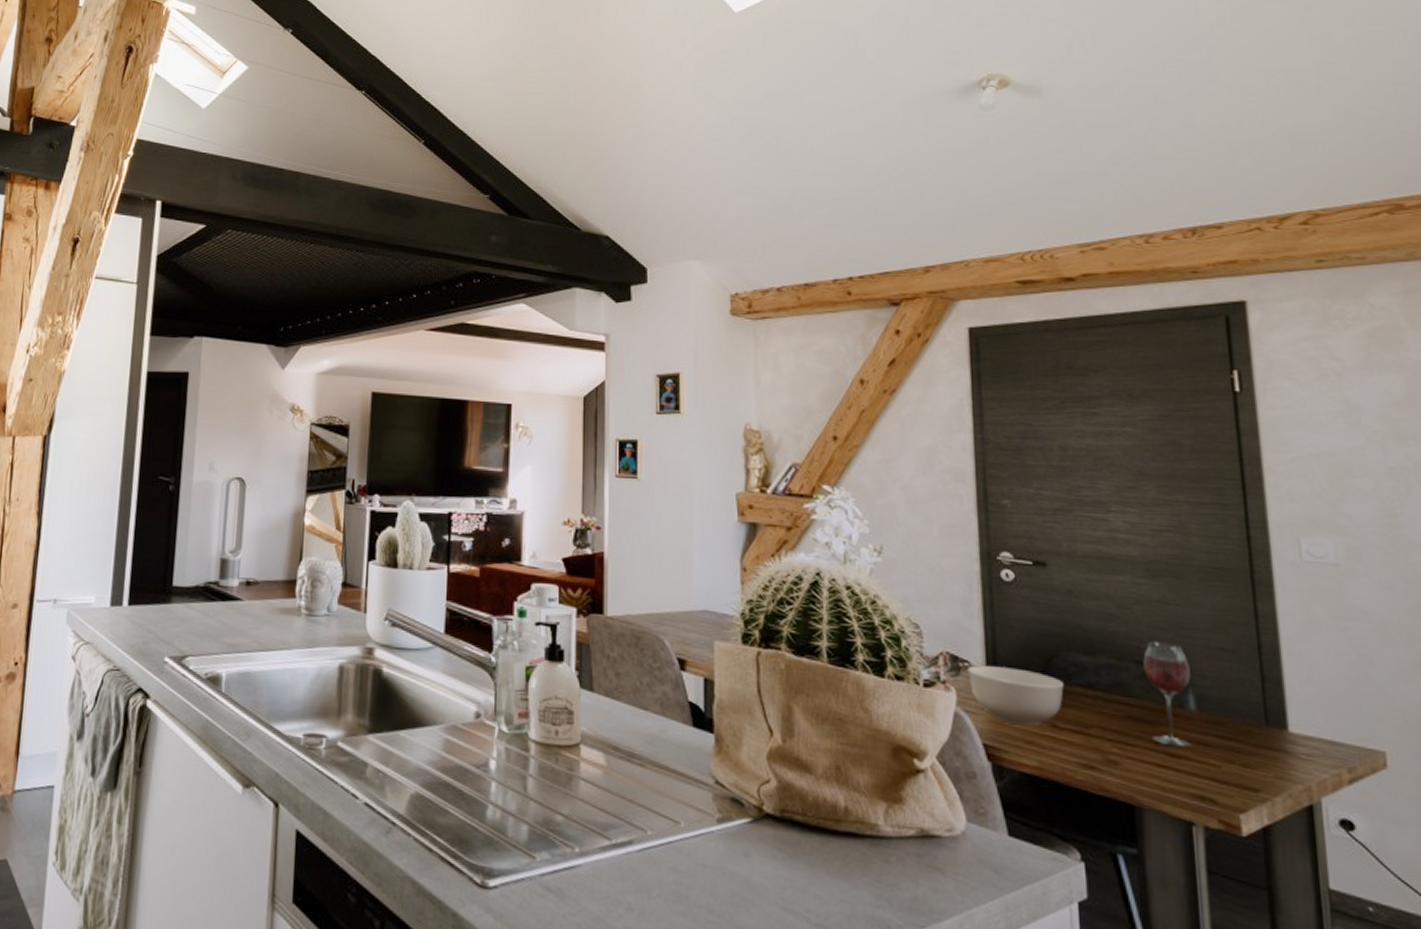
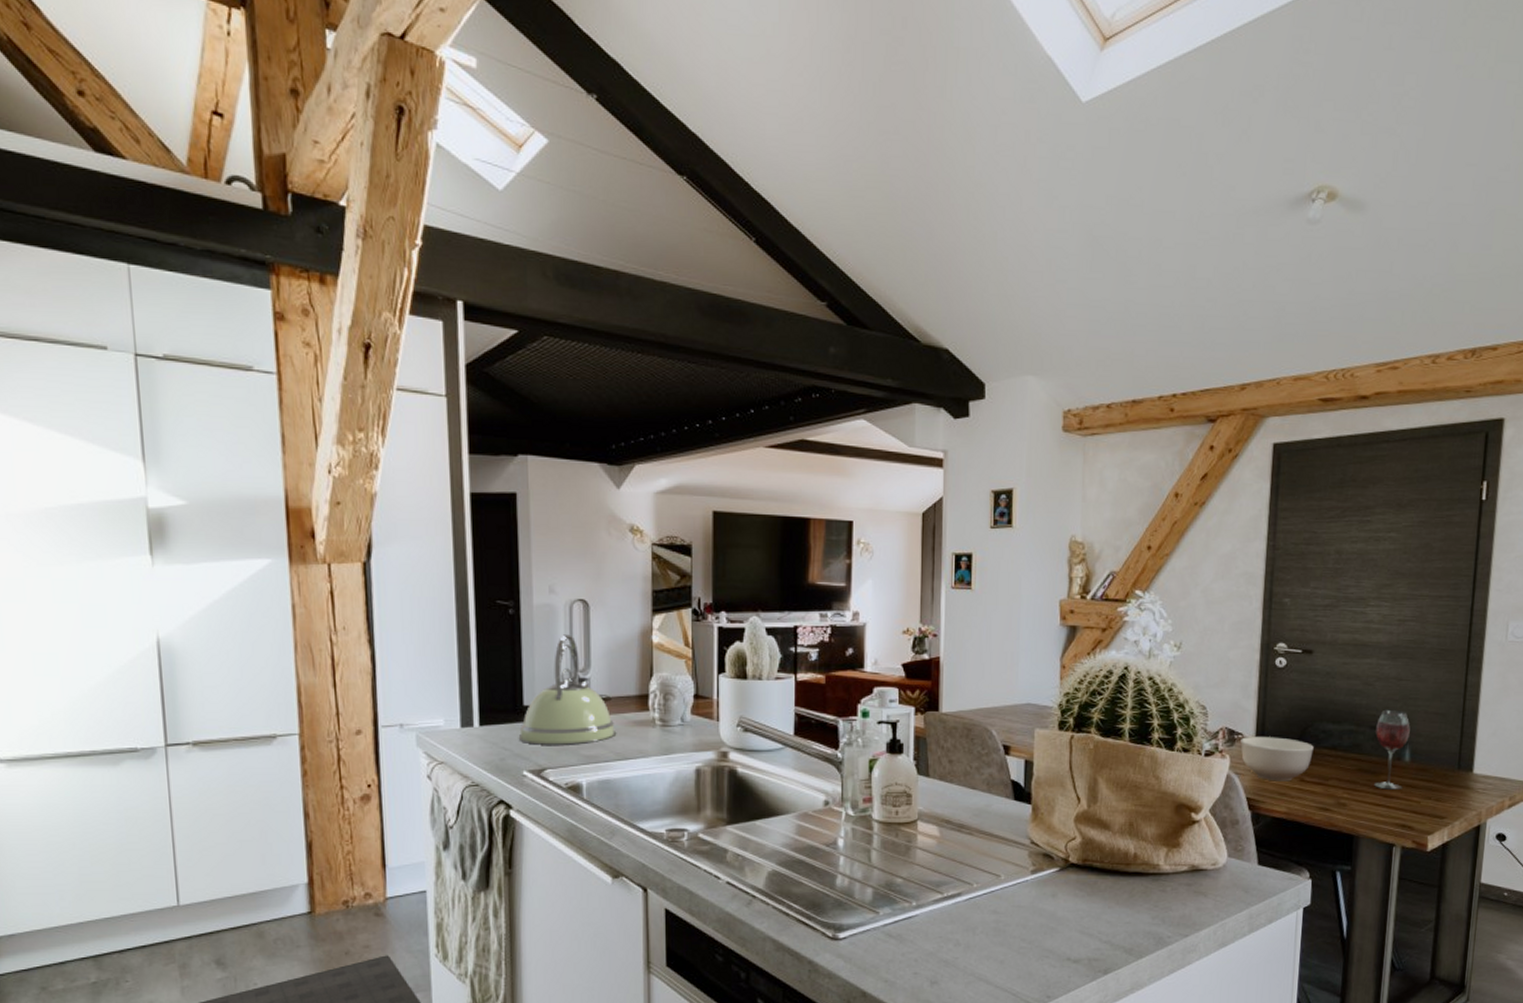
kettle: none [164,513,260,632] -> present [518,634,616,745]

